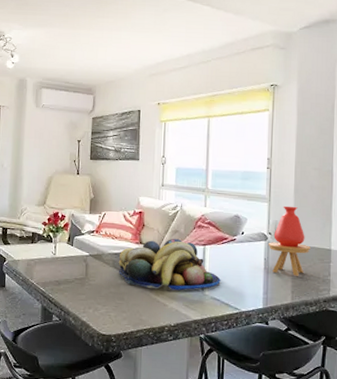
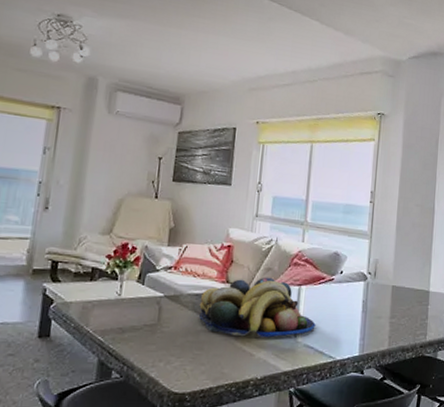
vase: present [267,205,311,276] -> none [367,243,410,320]

